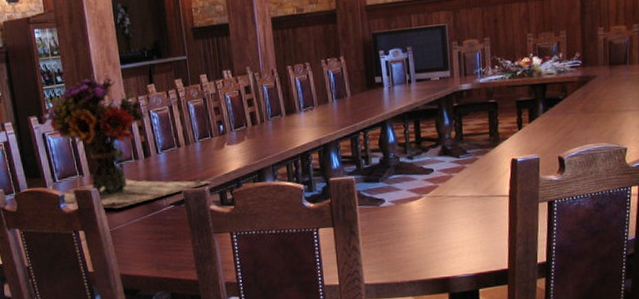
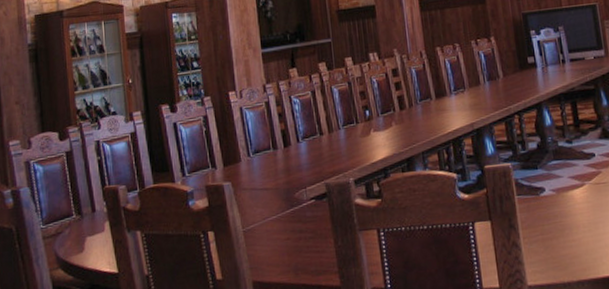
flower arrangement: present [42,73,210,209] -> none [175,58,355,205]

